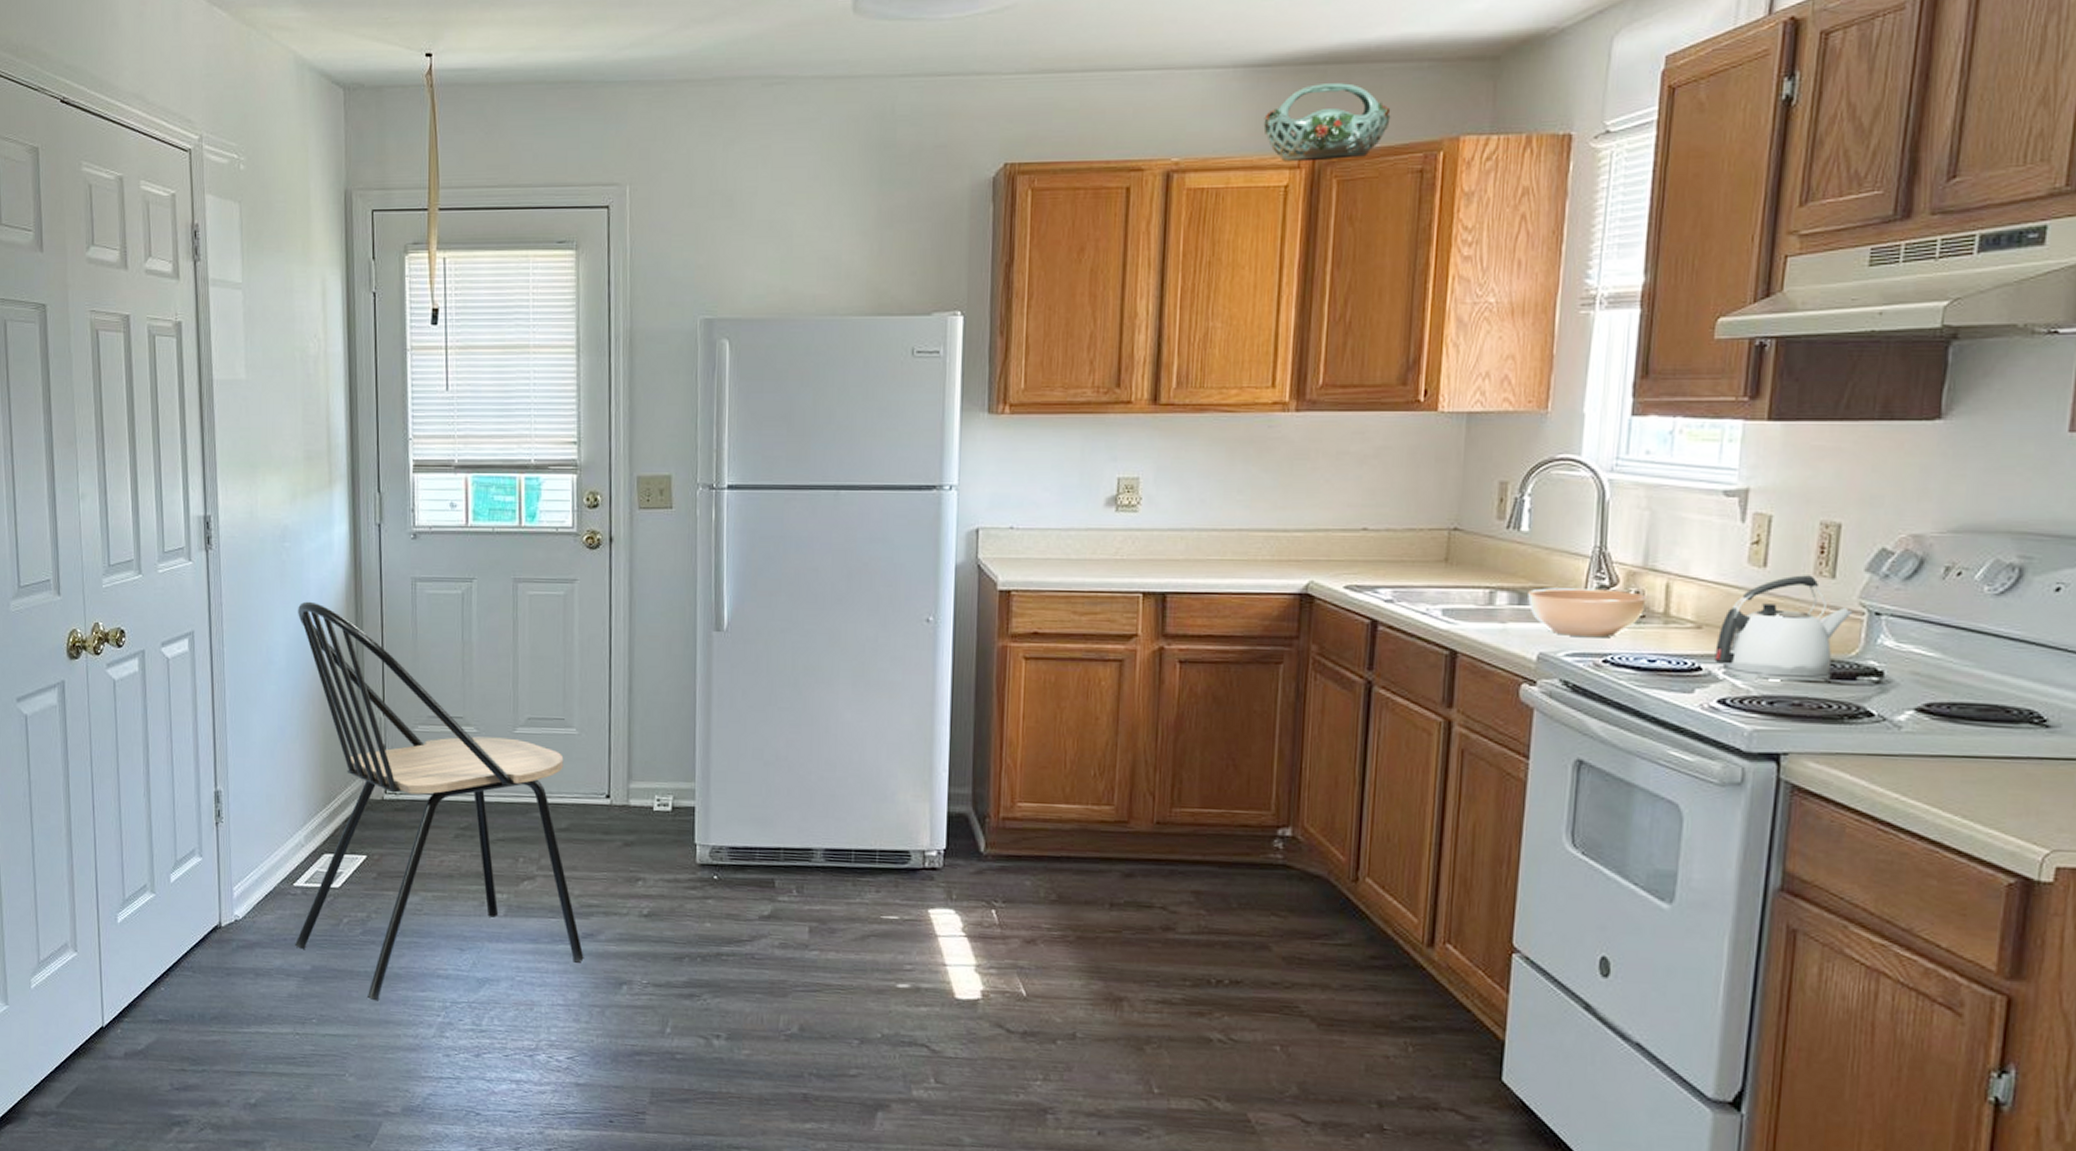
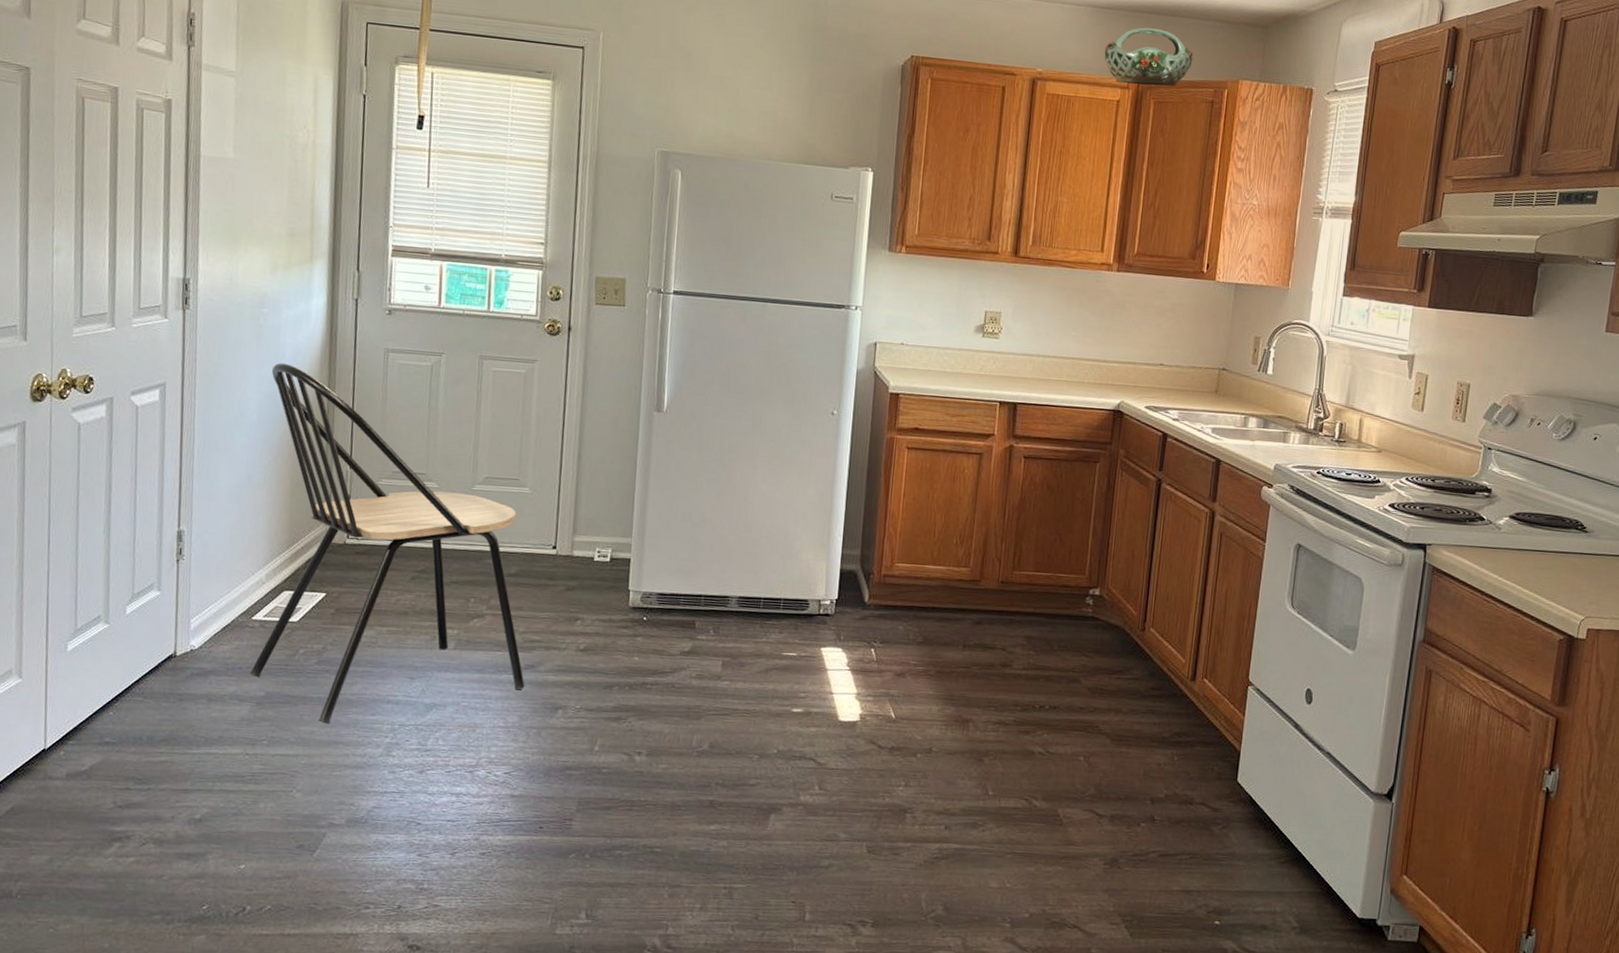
bowl: present [1526,588,1649,638] -> none [1269,417,1348,456]
kettle: present [1714,575,1853,683] -> none [1388,418,1475,496]

